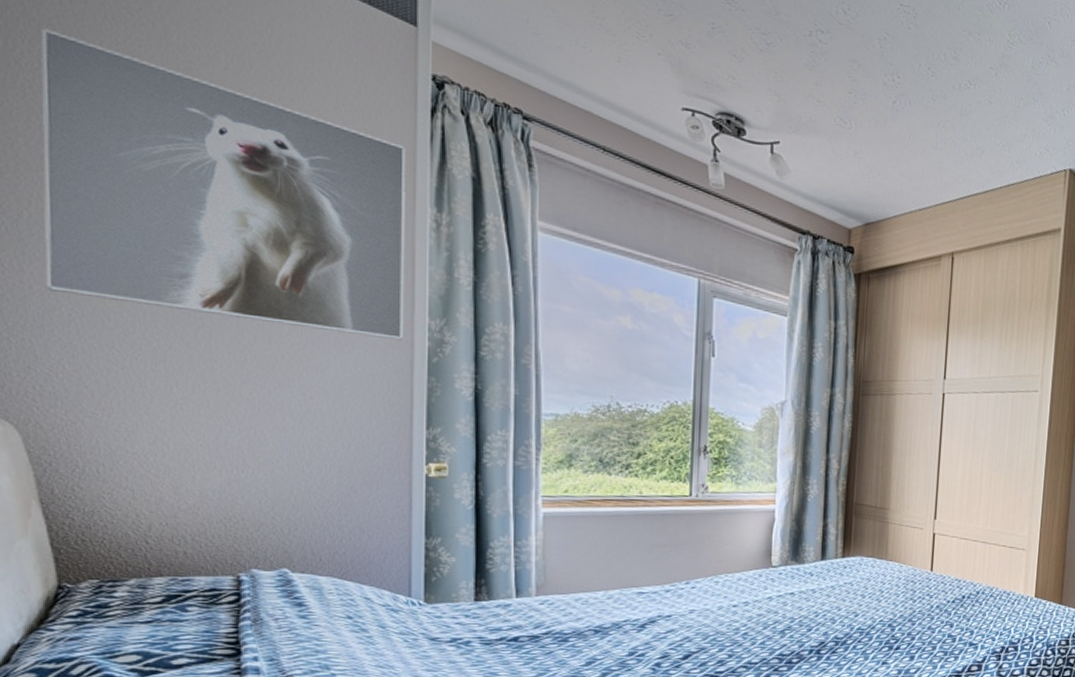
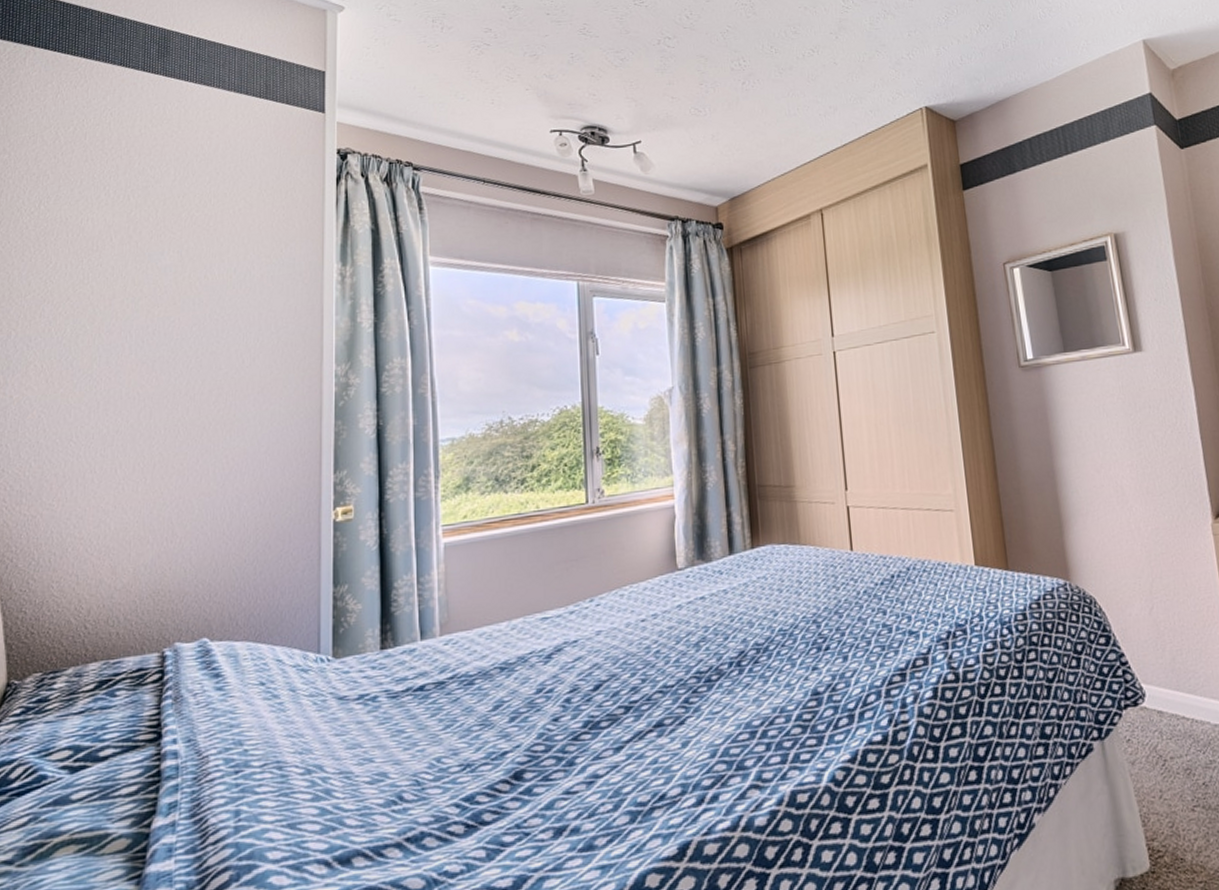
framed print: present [41,28,405,341] -> none [24,179,315,398]

